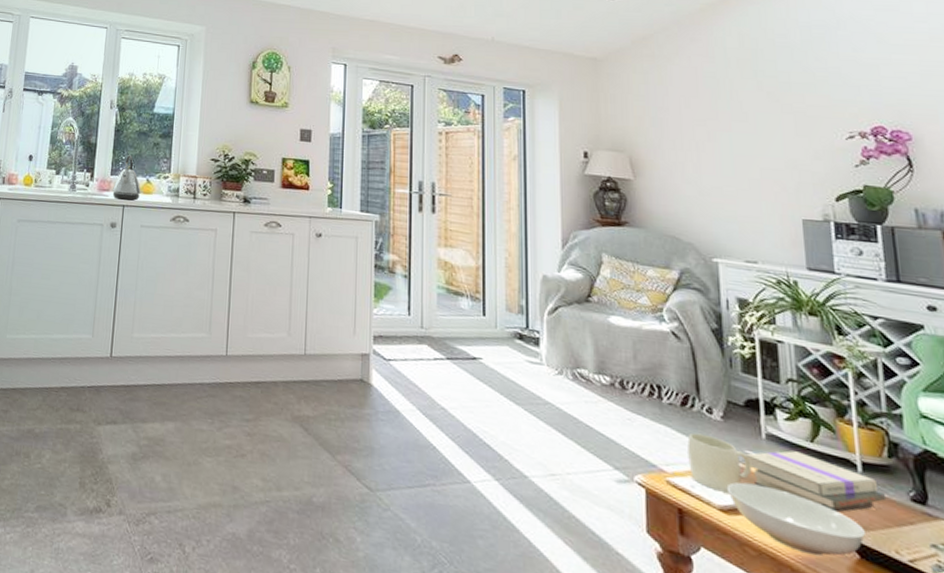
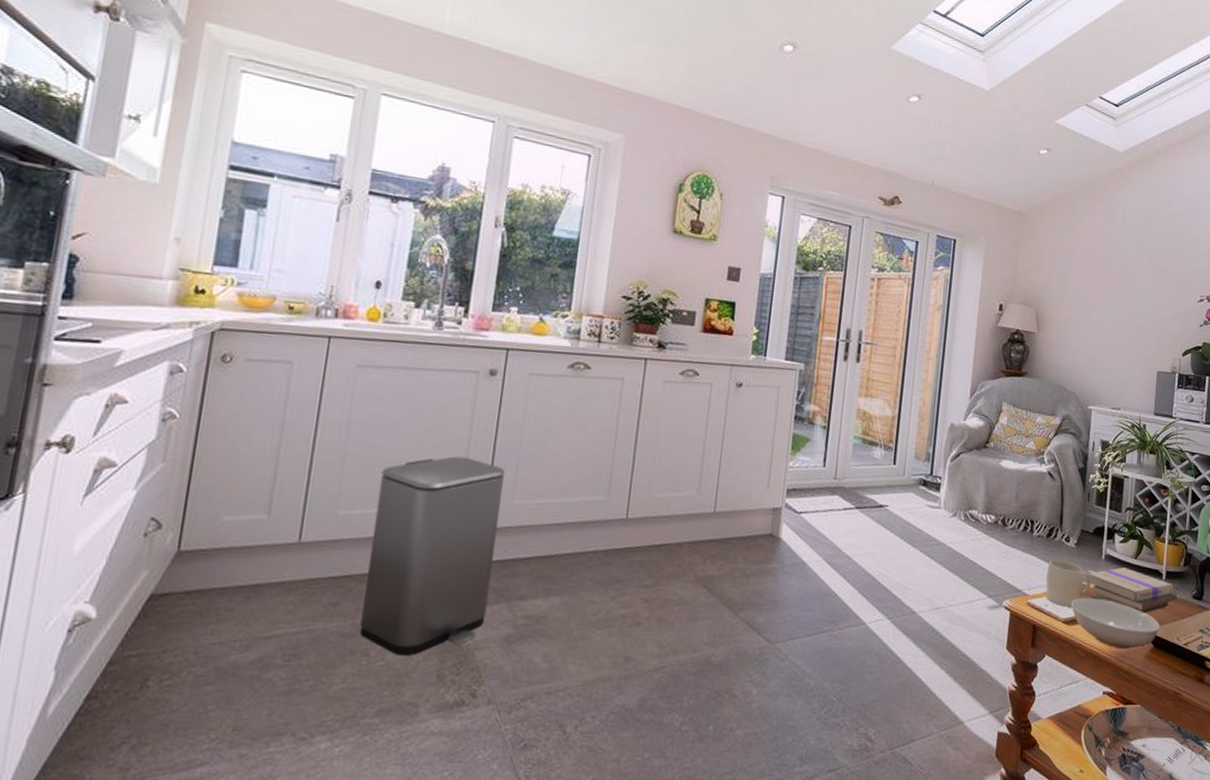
pedal bin: none [23,294,126,462] -> present [359,456,506,655]
kettle: present [112,154,141,202] -> none [492,286,532,344]

